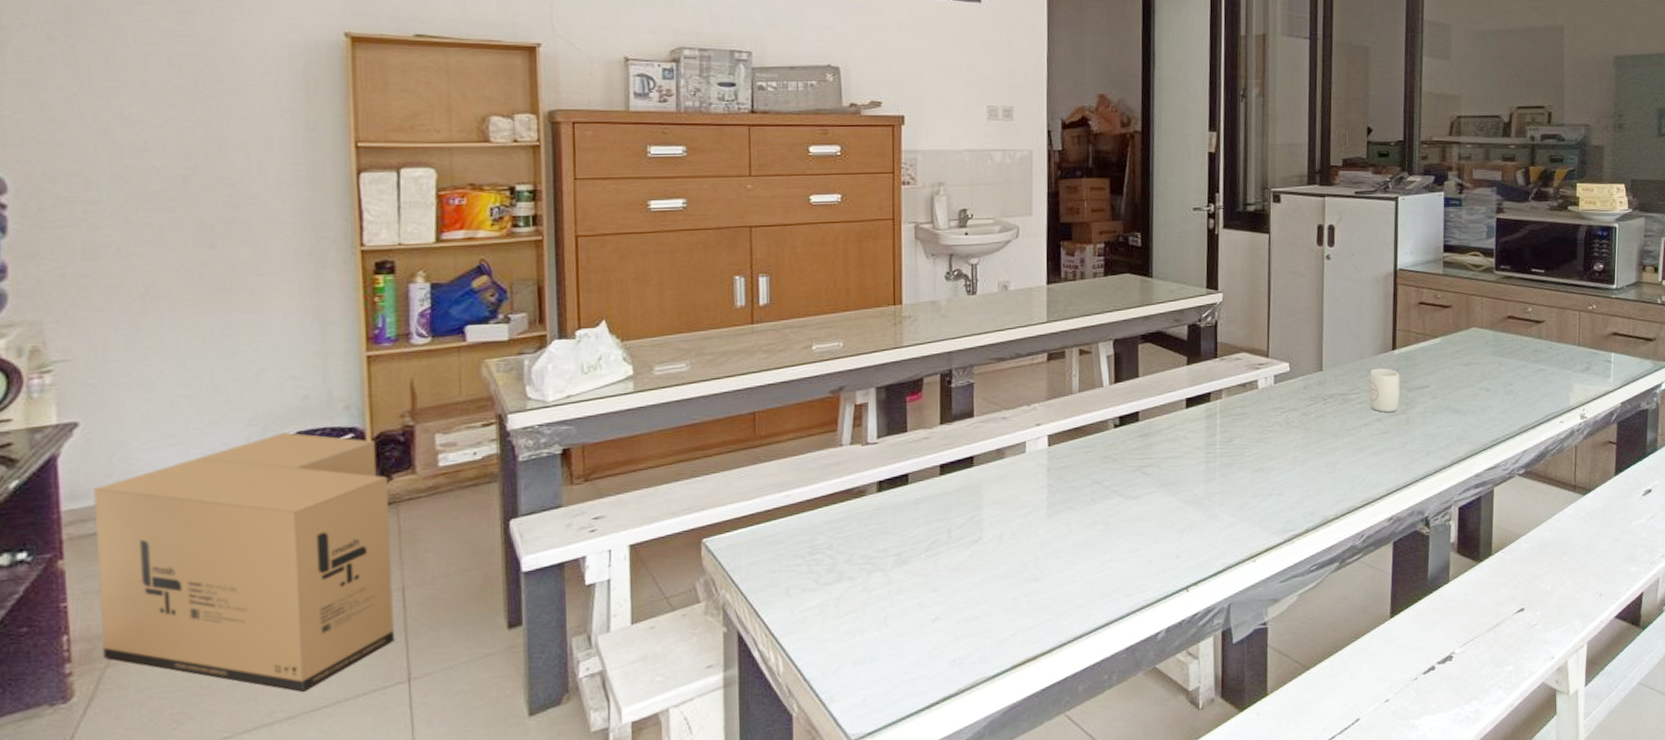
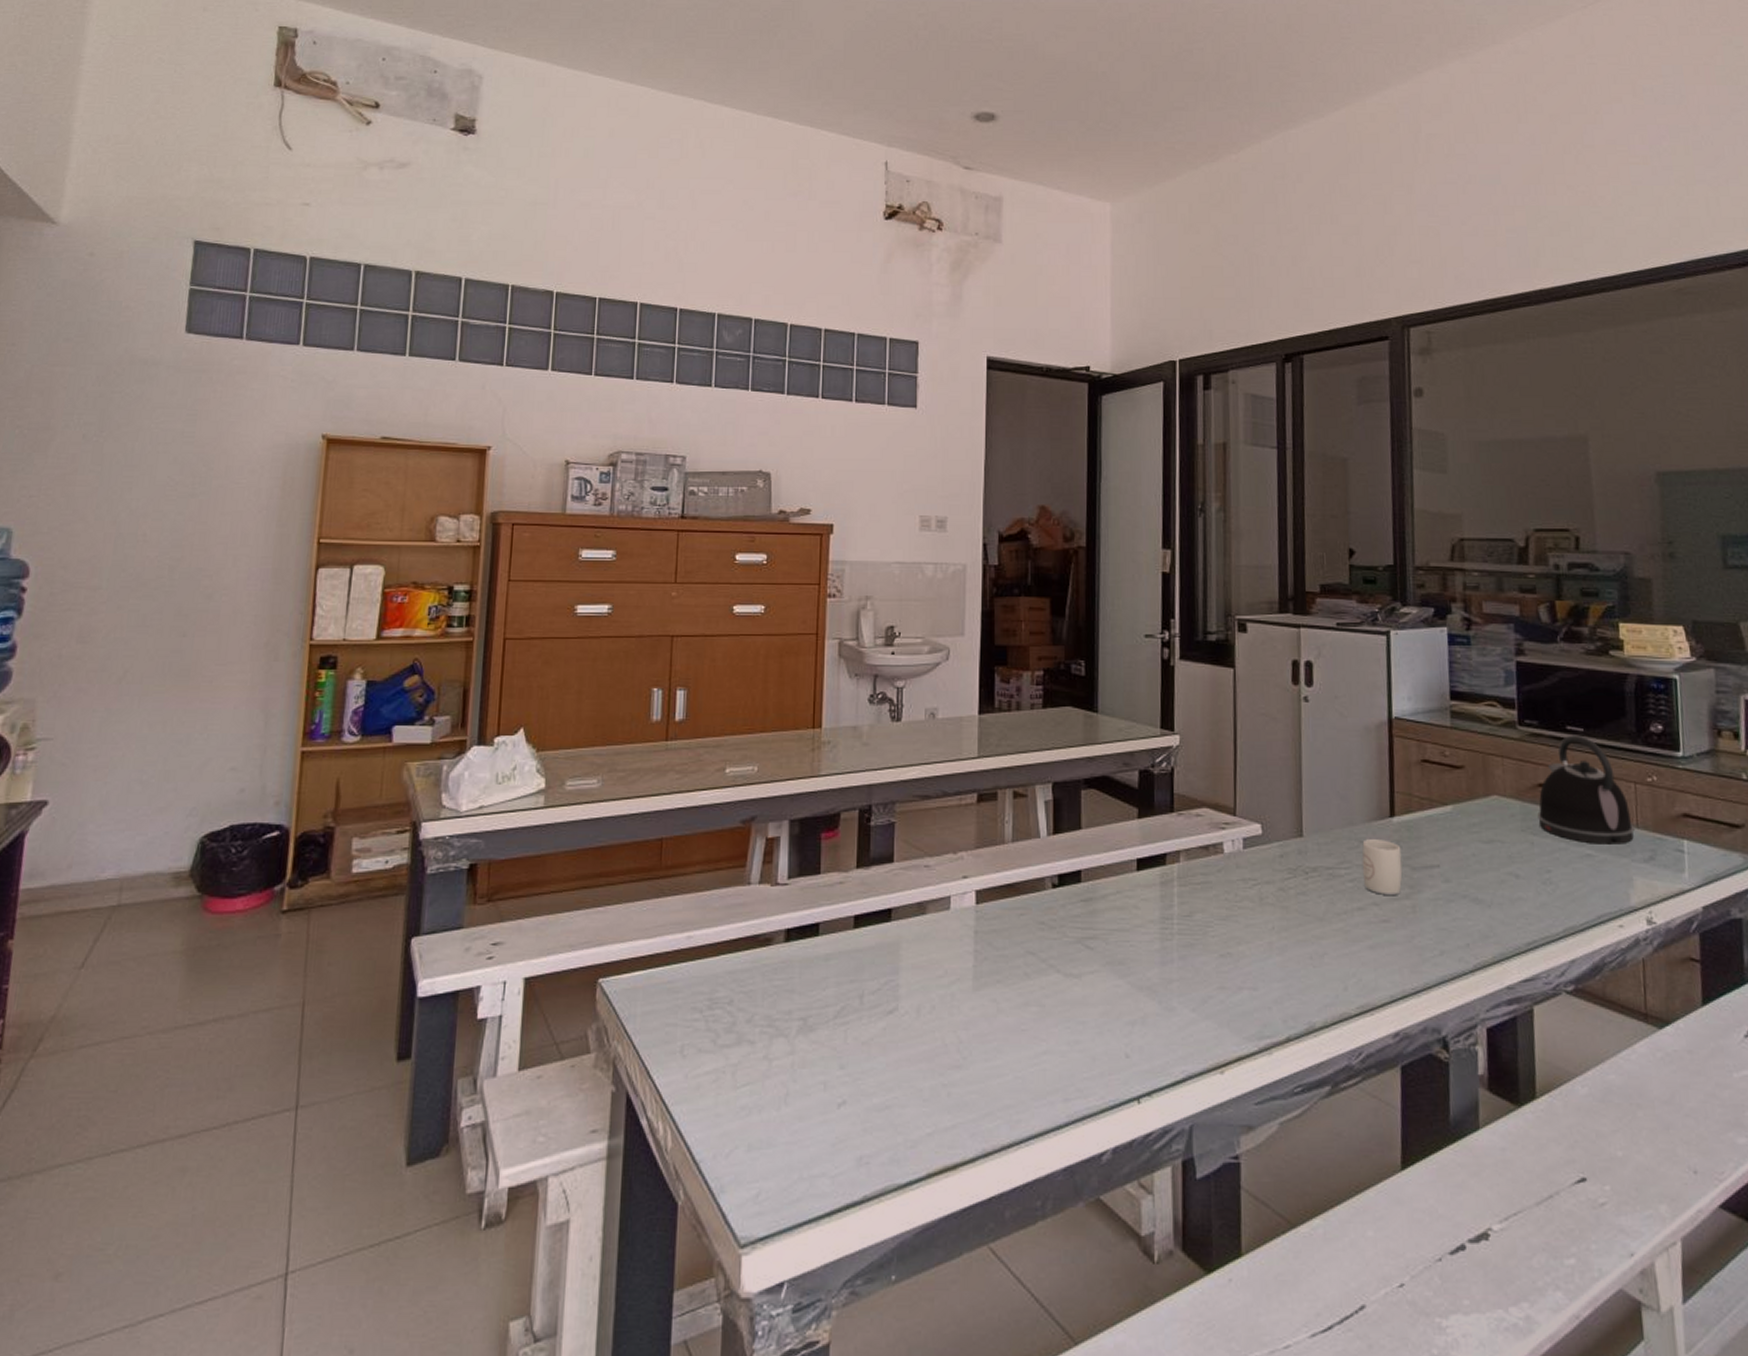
cardboard box: present [94,432,394,692] -> none [29,826,304,1108]
kettle: none [1506,275,1577,361] -> present [1537,735,1635,844]

